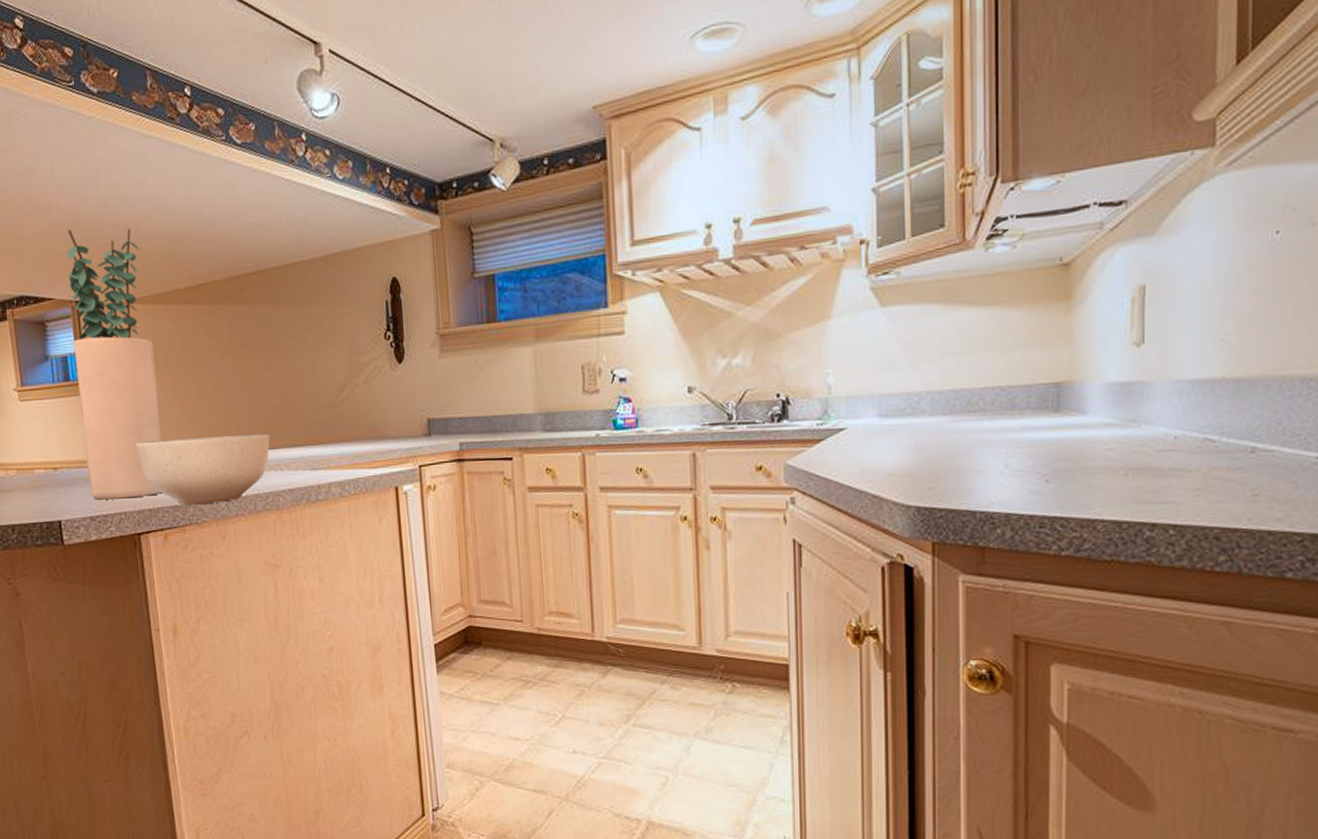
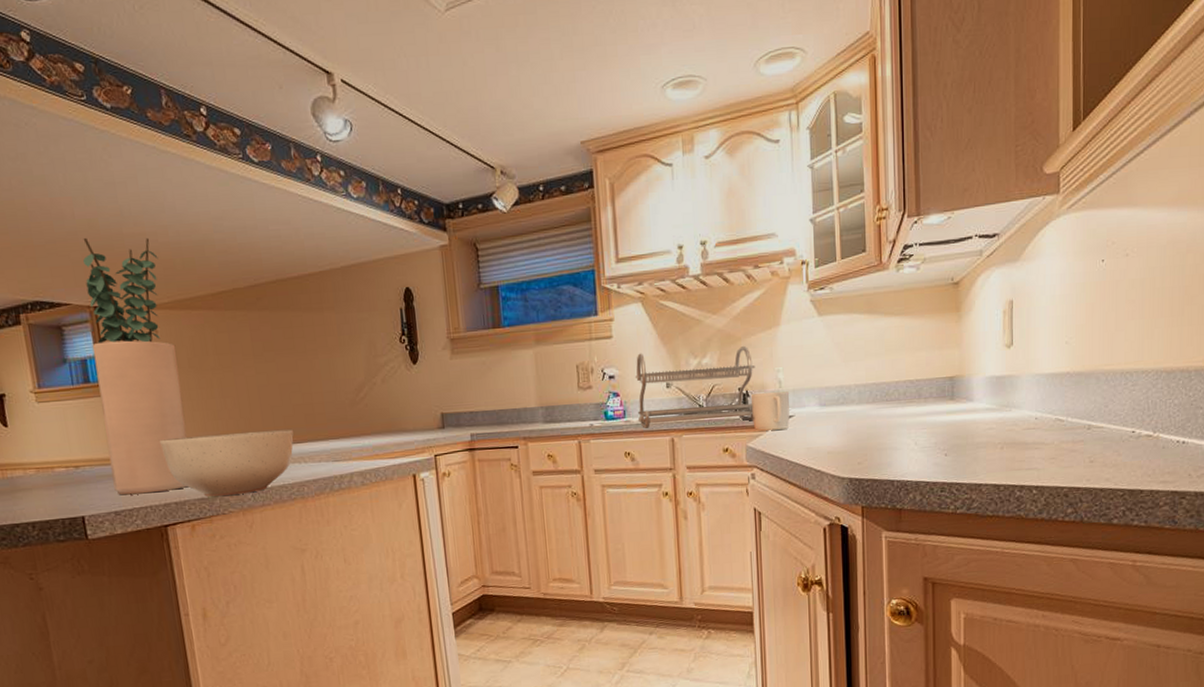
dish rack: none [651,342,798,440] -> present [636,345,755,428]
mug: none [791,399,842,446] -> present [750,391,790,431]

